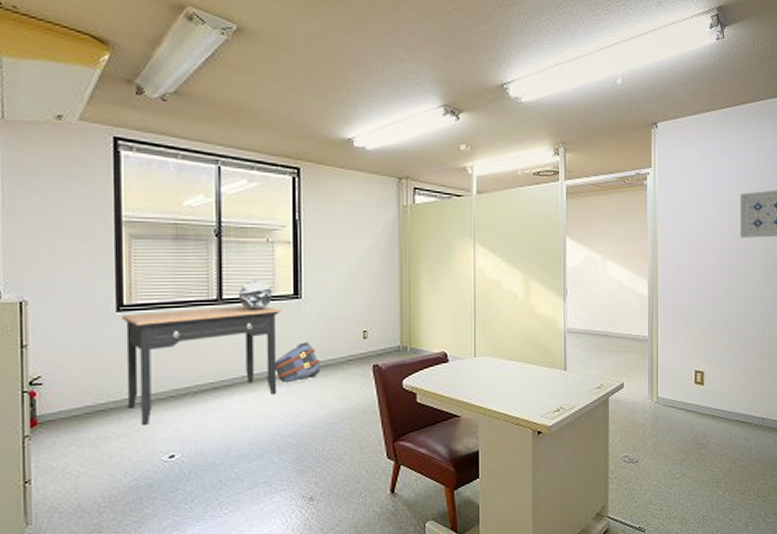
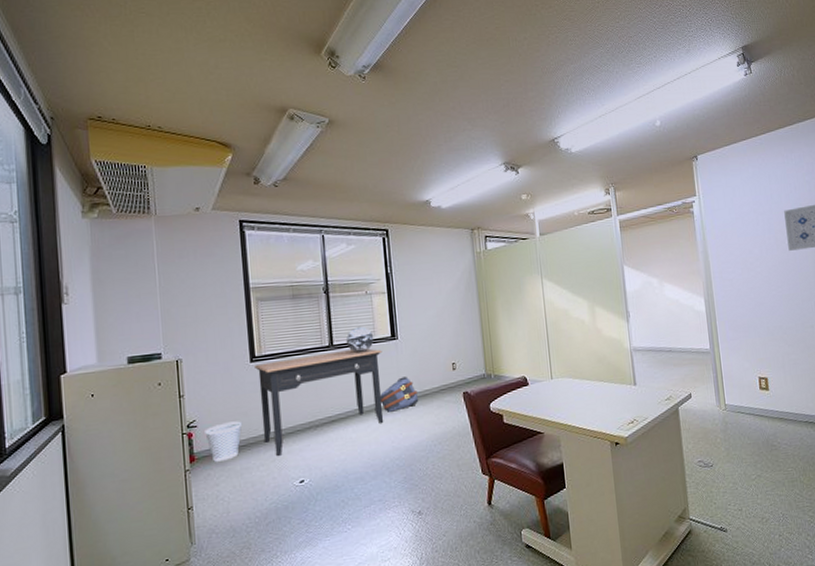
wastebasket: none [52,381,102,428] -> present [205,421,243,462]

